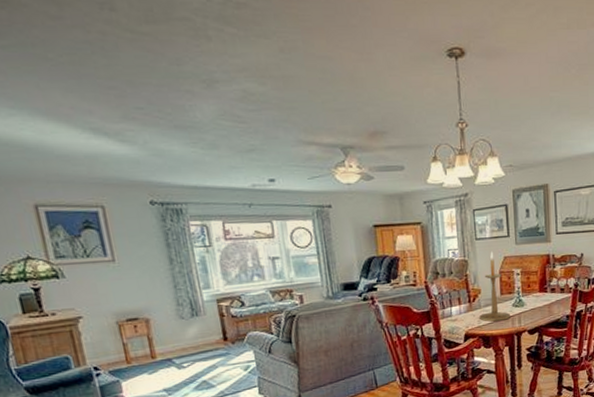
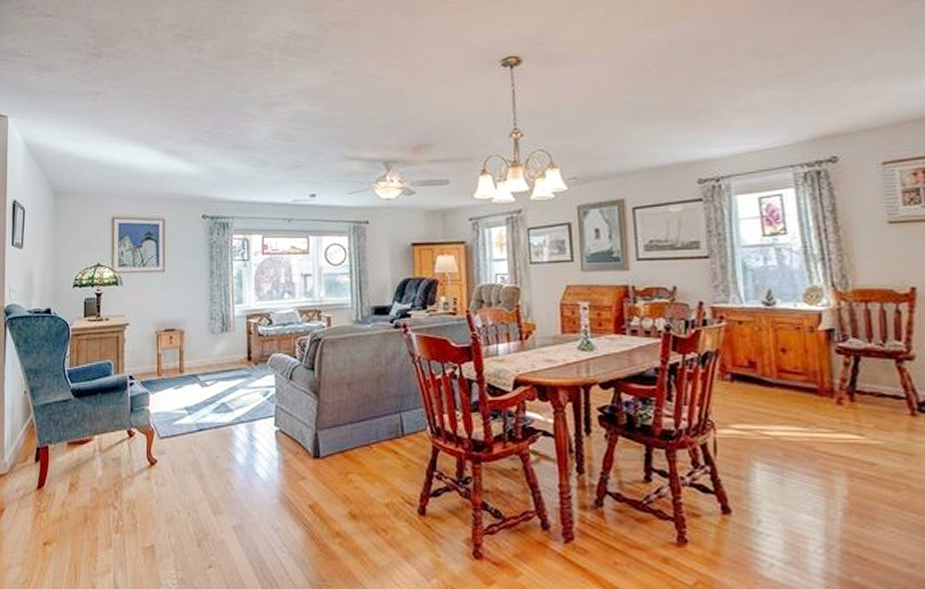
candlestick: present [480,251,511,322] -> none [534,278,576,367]

